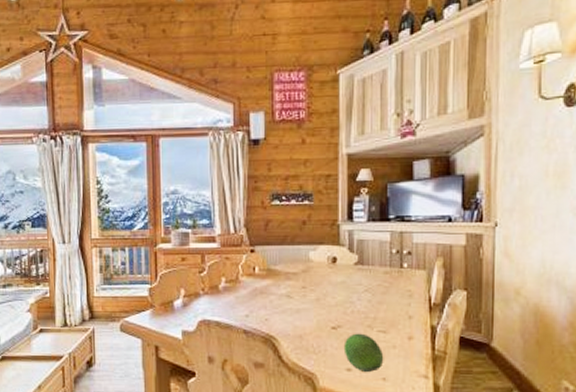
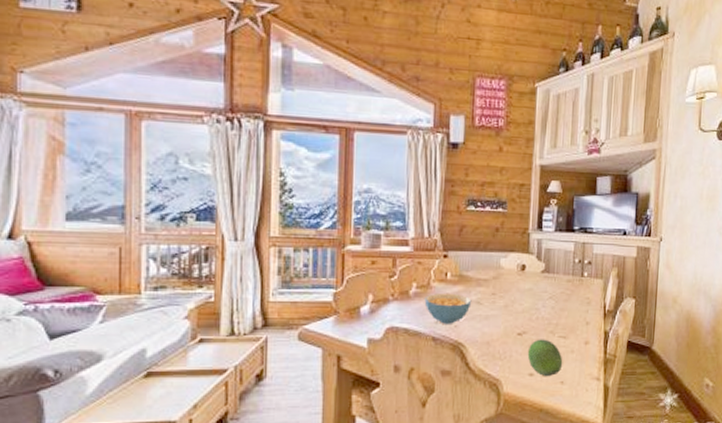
cereal bowl: none [234,287,281,317] -> present [424,292,472,324]

